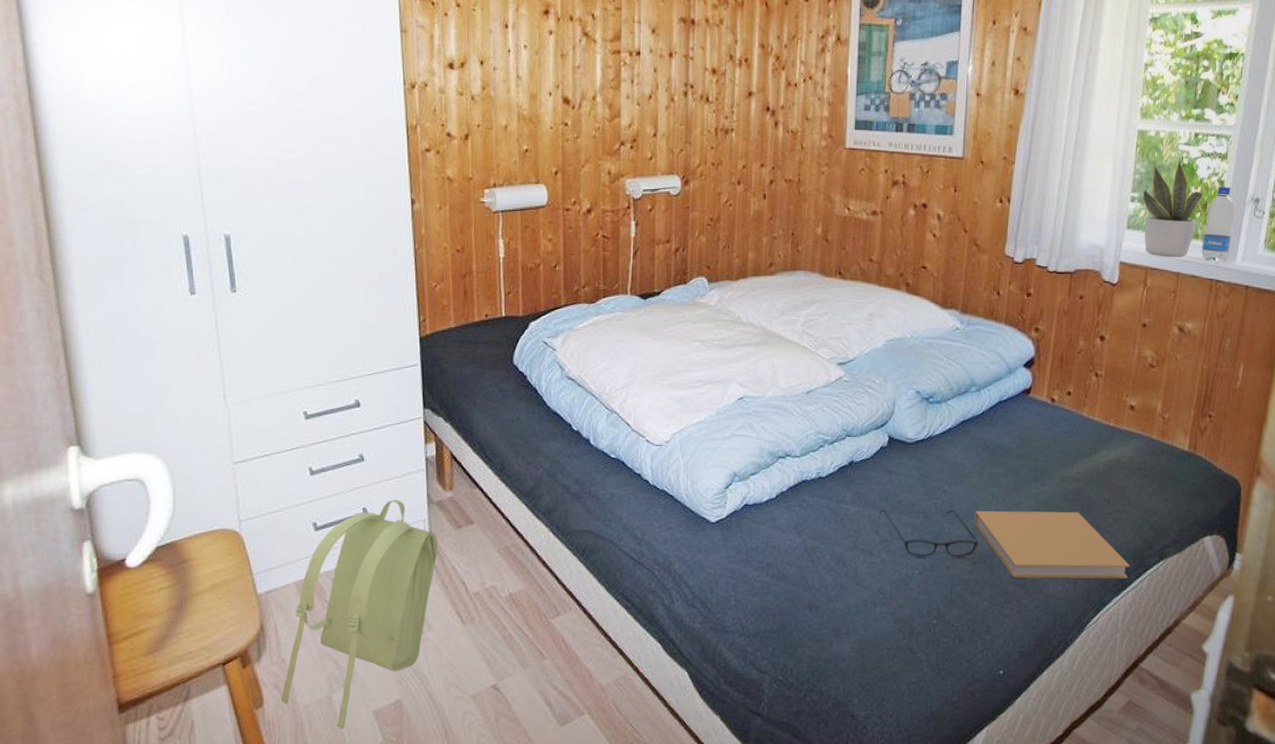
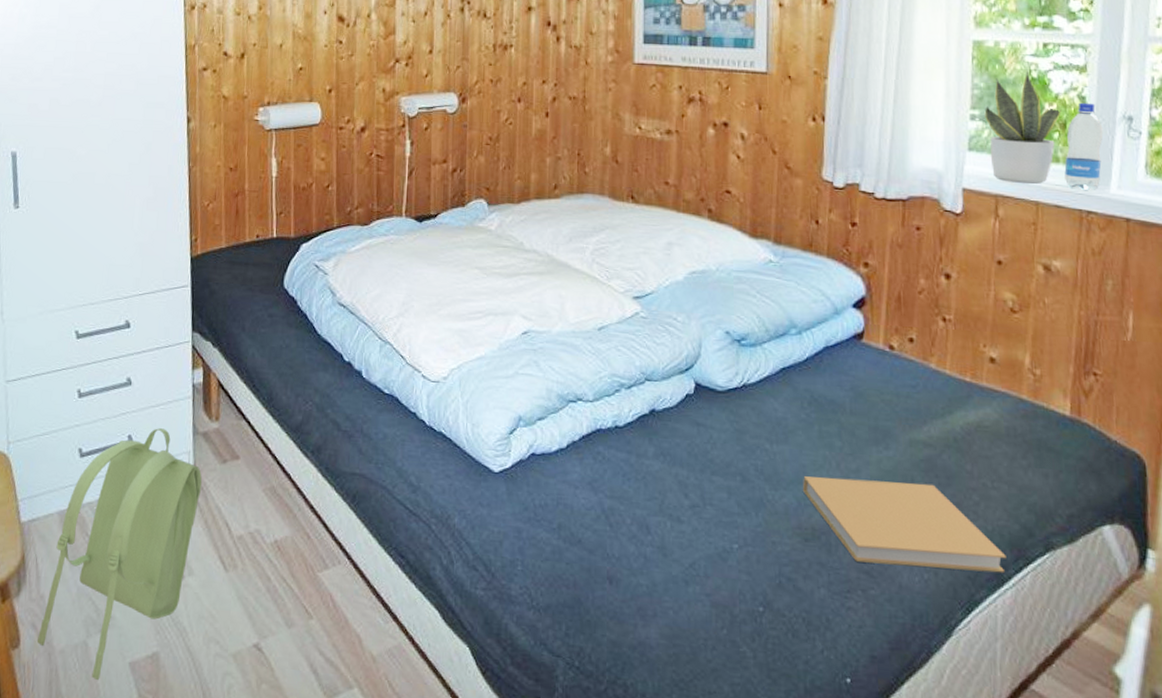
eyeglasses: present [879,509,979,558] -> none [688,468,811,532]

